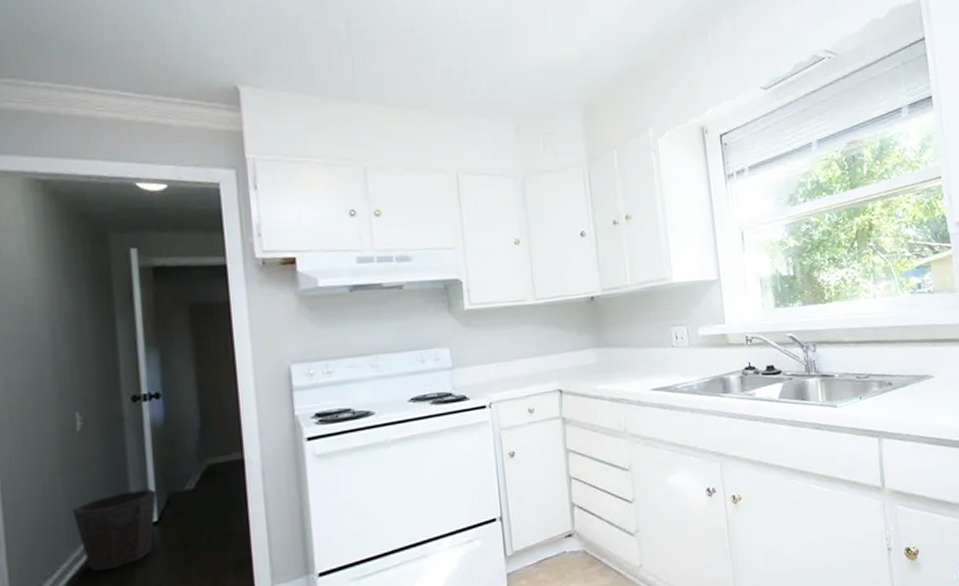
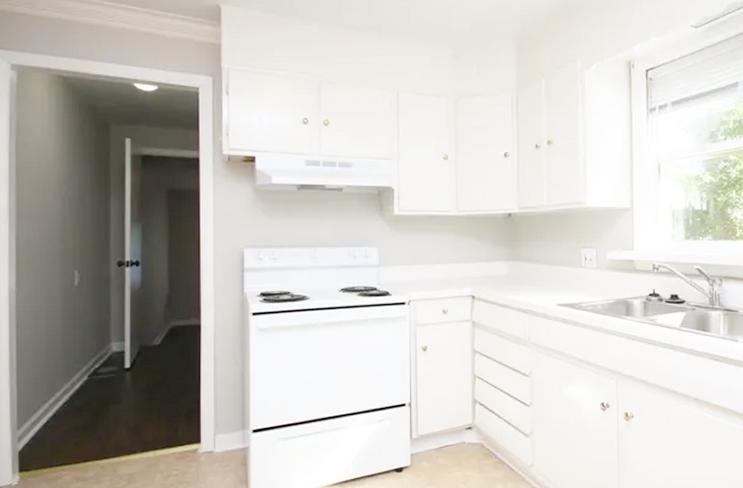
waste bin: present [72,489,157,571] -> none [66,340,131,402]

